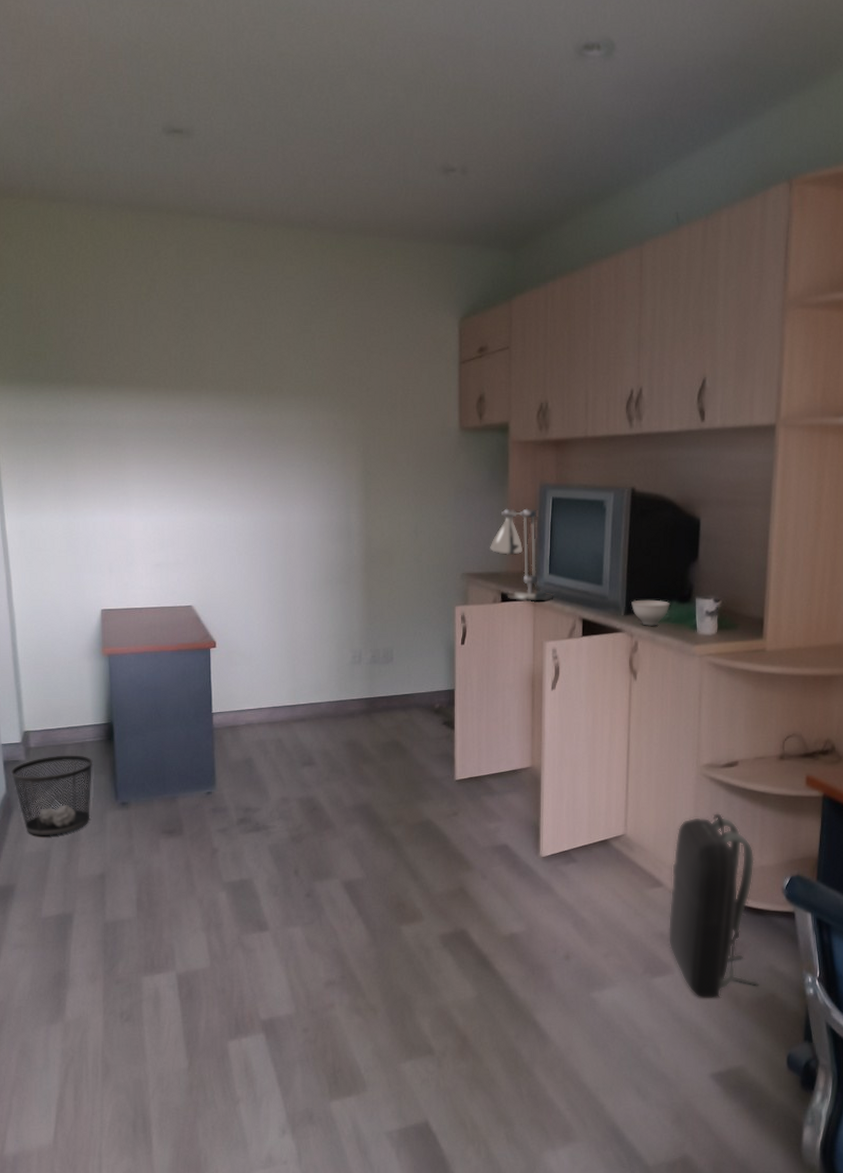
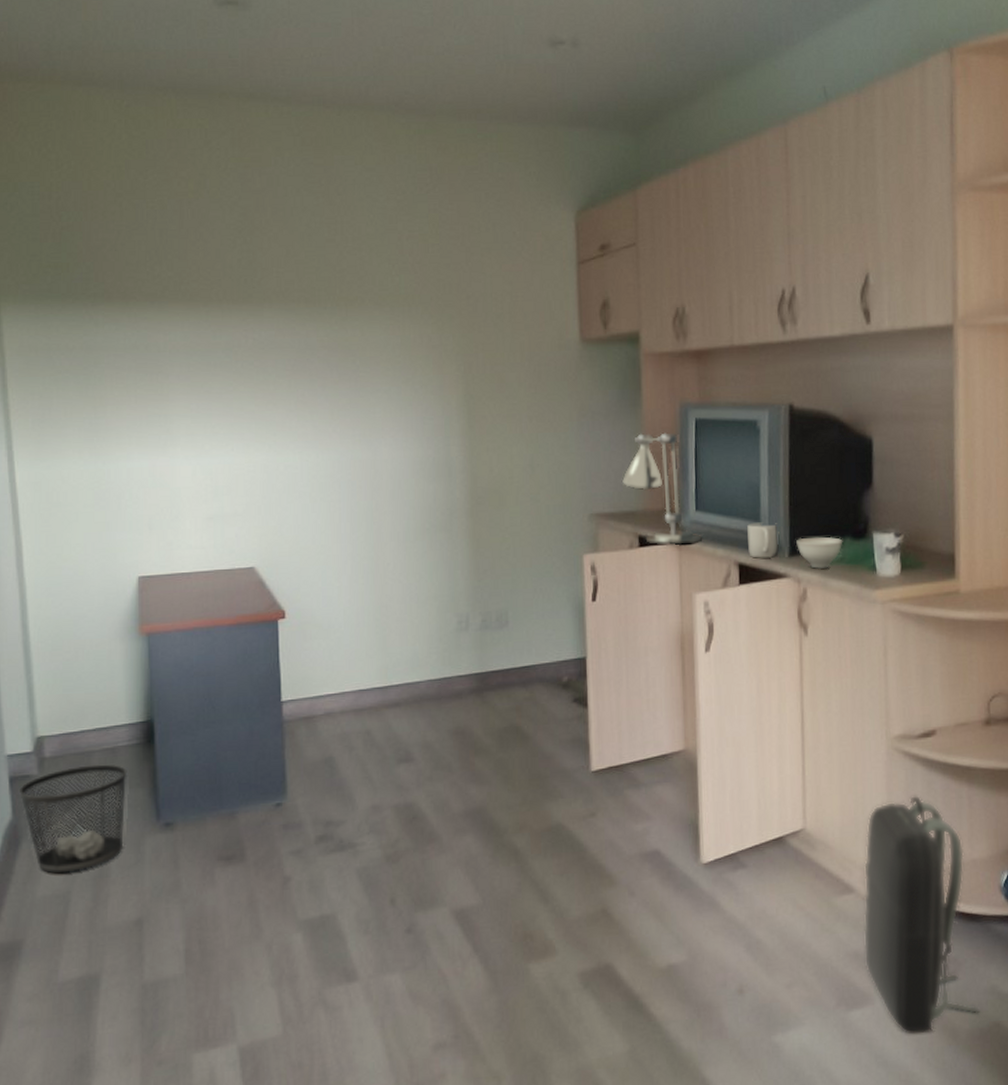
mug: none [591,586,618,615] -> present [747,522,780,558]

